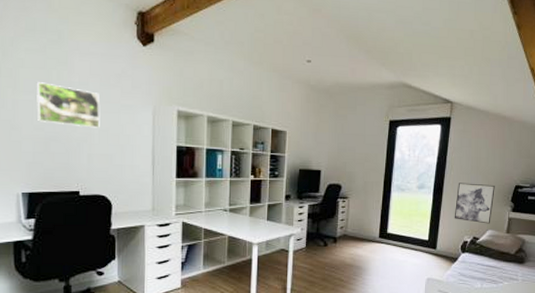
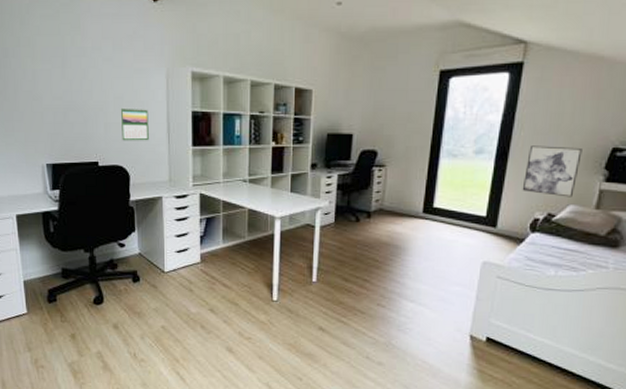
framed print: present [36,82,100,128] -> none [52,49,115,95]
calendar: none [105,140,134,172] -> present [120,107,149,141]

